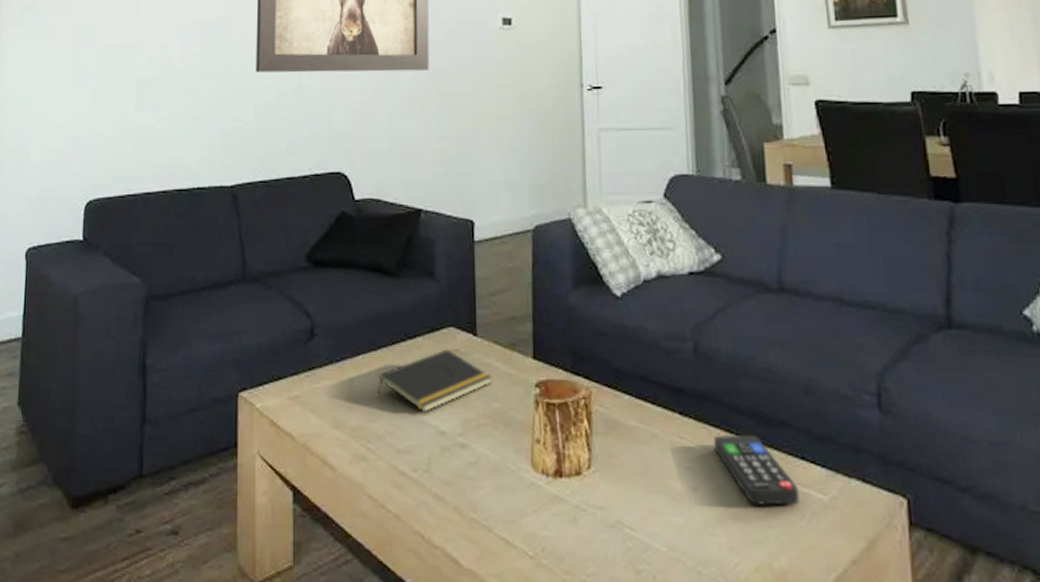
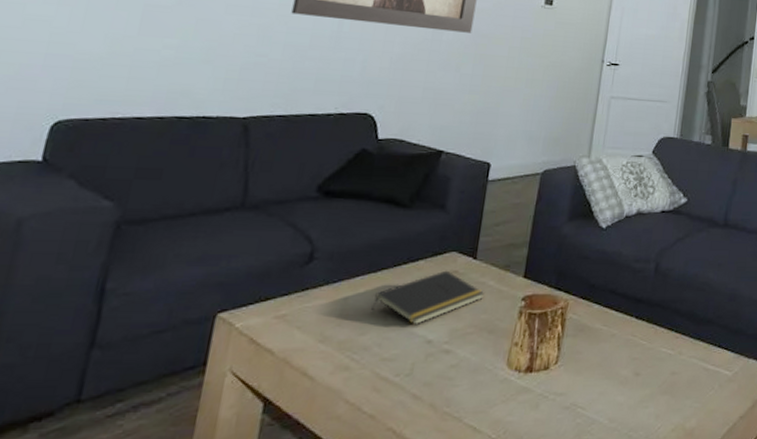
remote control: present [713,434,799,506] -> none [657,331,713,383]

